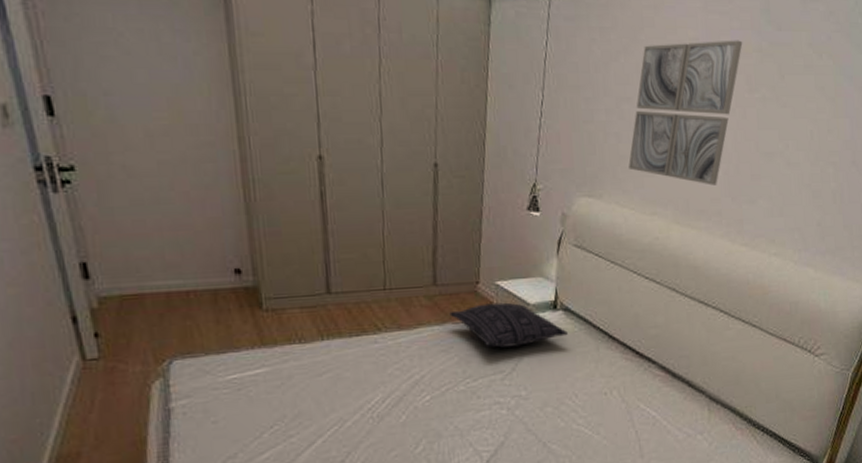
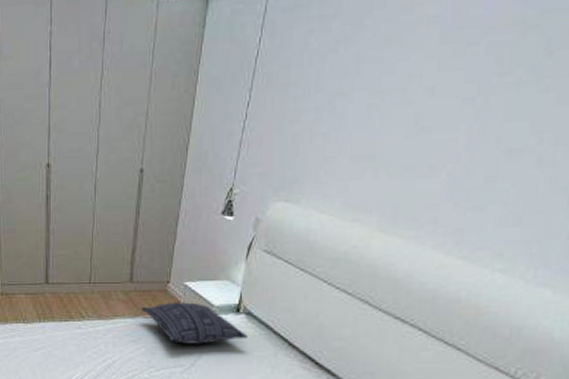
wall art: present [628,40,743,186] -> none [333,11,500,189]

